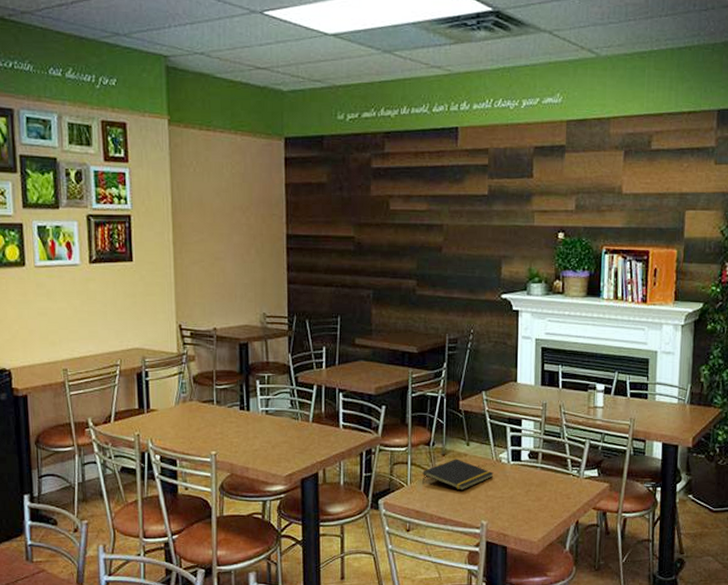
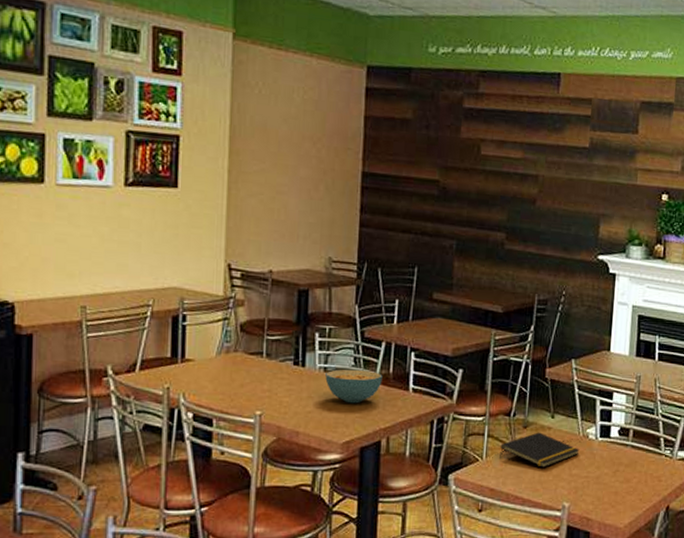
cereal bowl: none [267,411,316,441] -> present [325,369,383,404]

